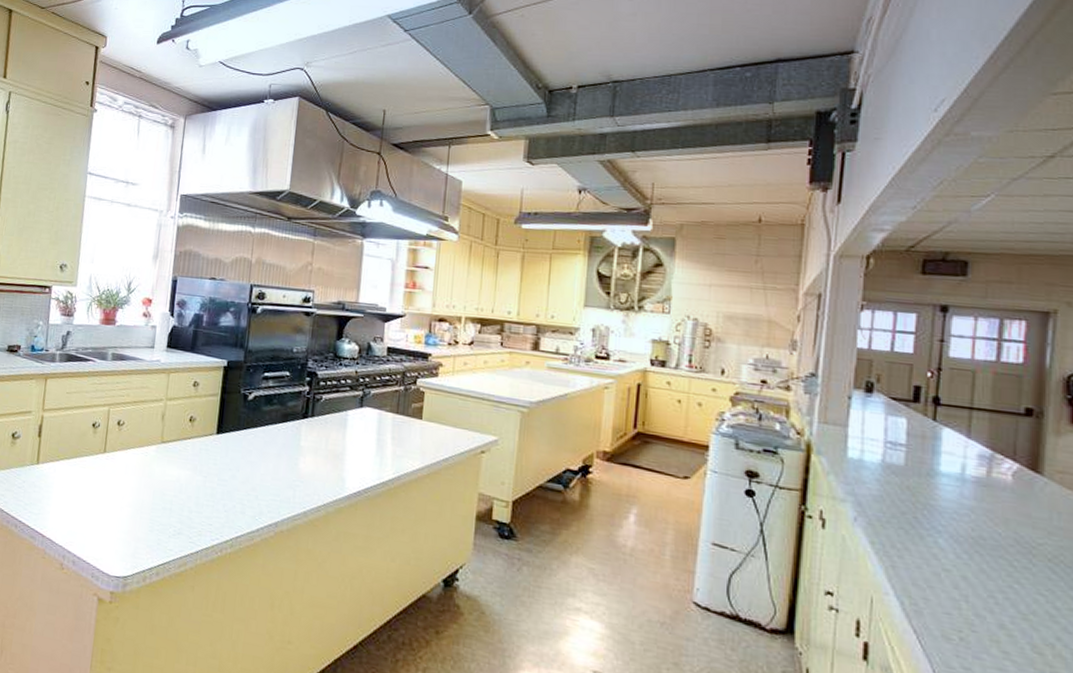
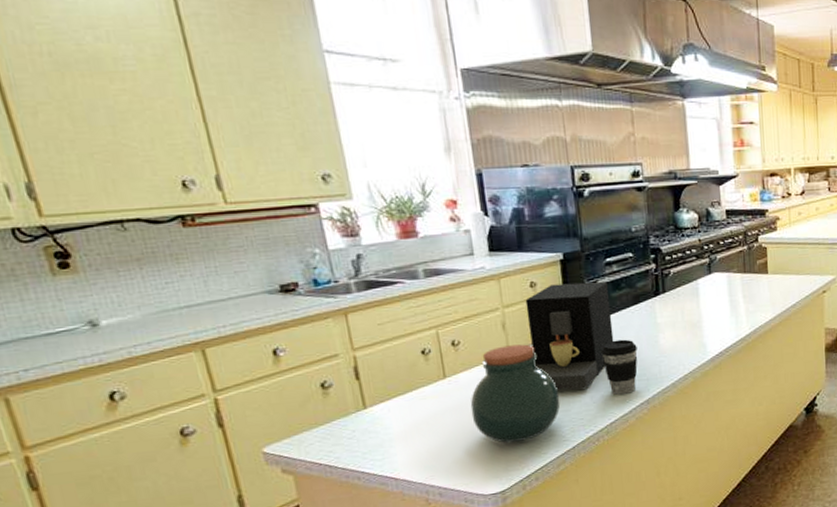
jar: none [117,435,196,532] -> present [470,344,561,443]
coffee maker: none [181,387,261,495] -> present [525,281,614,391]
coffee cup: none [241,453,277,511] -> present [601,339,638,395]

